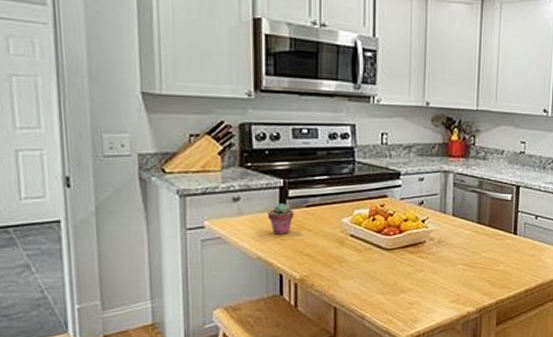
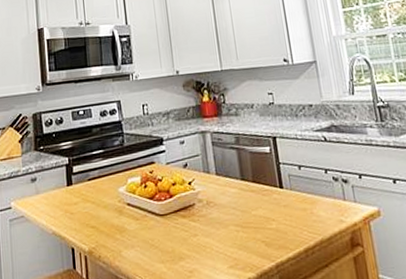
potted succulent: present [268,204,294,235] -> none [58,179,79,209]

